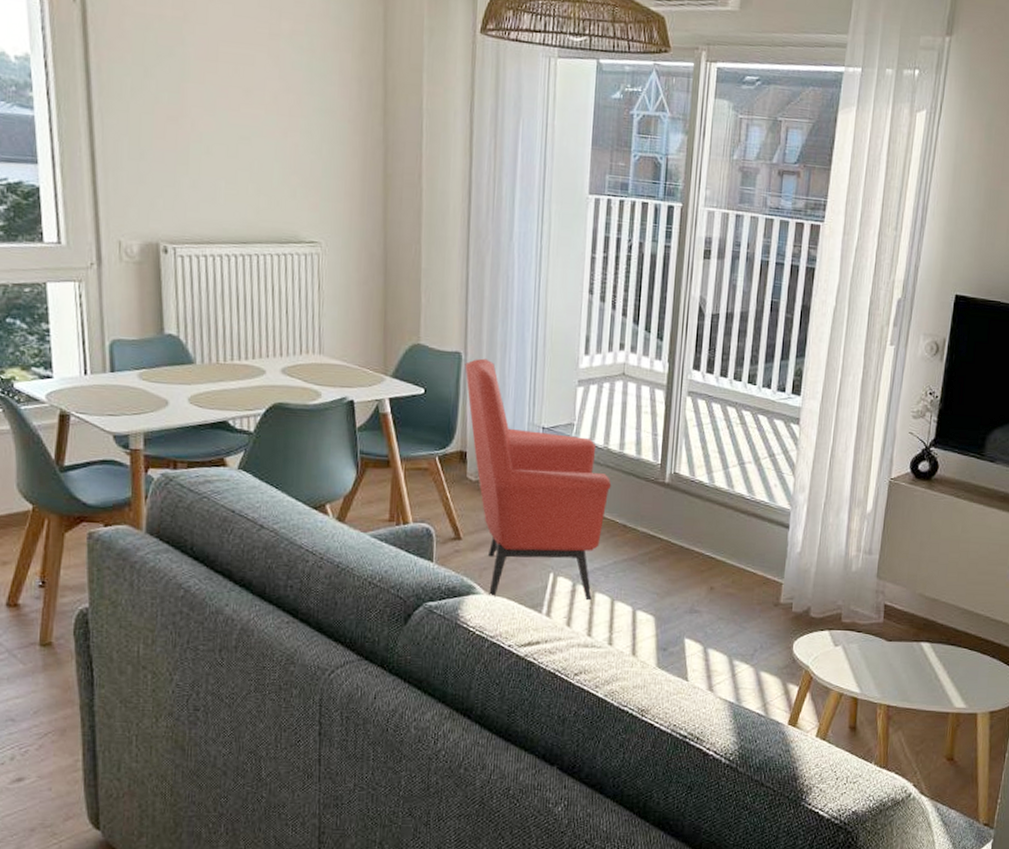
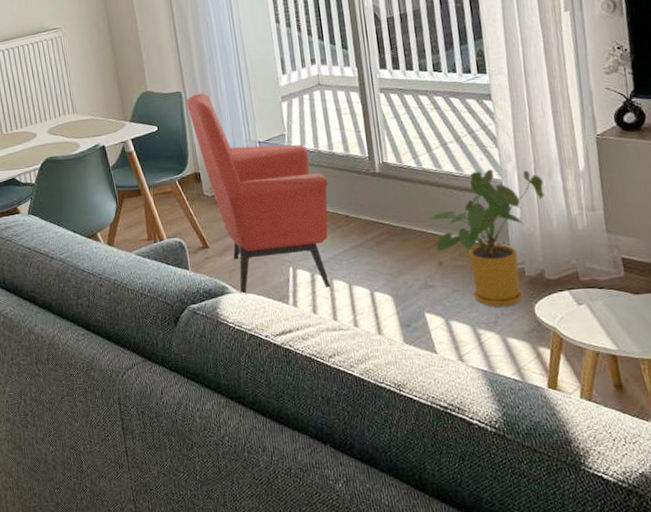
house plant: none [708,496,830,640] -> present [428,169,545,307]

